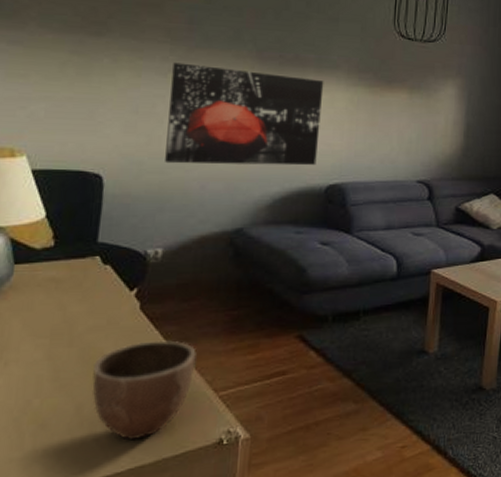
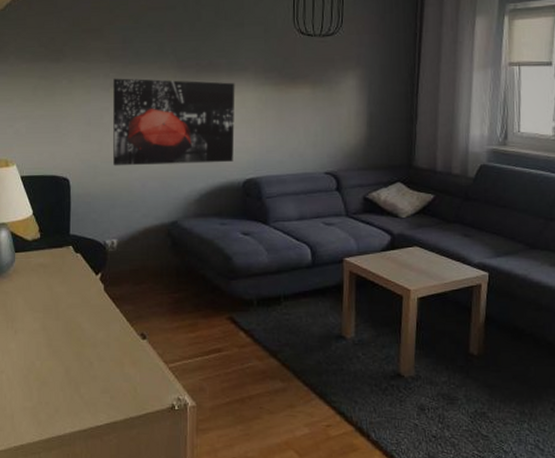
decorative bowl: present [92,340,196,441] -> none [74,317,149,400]

